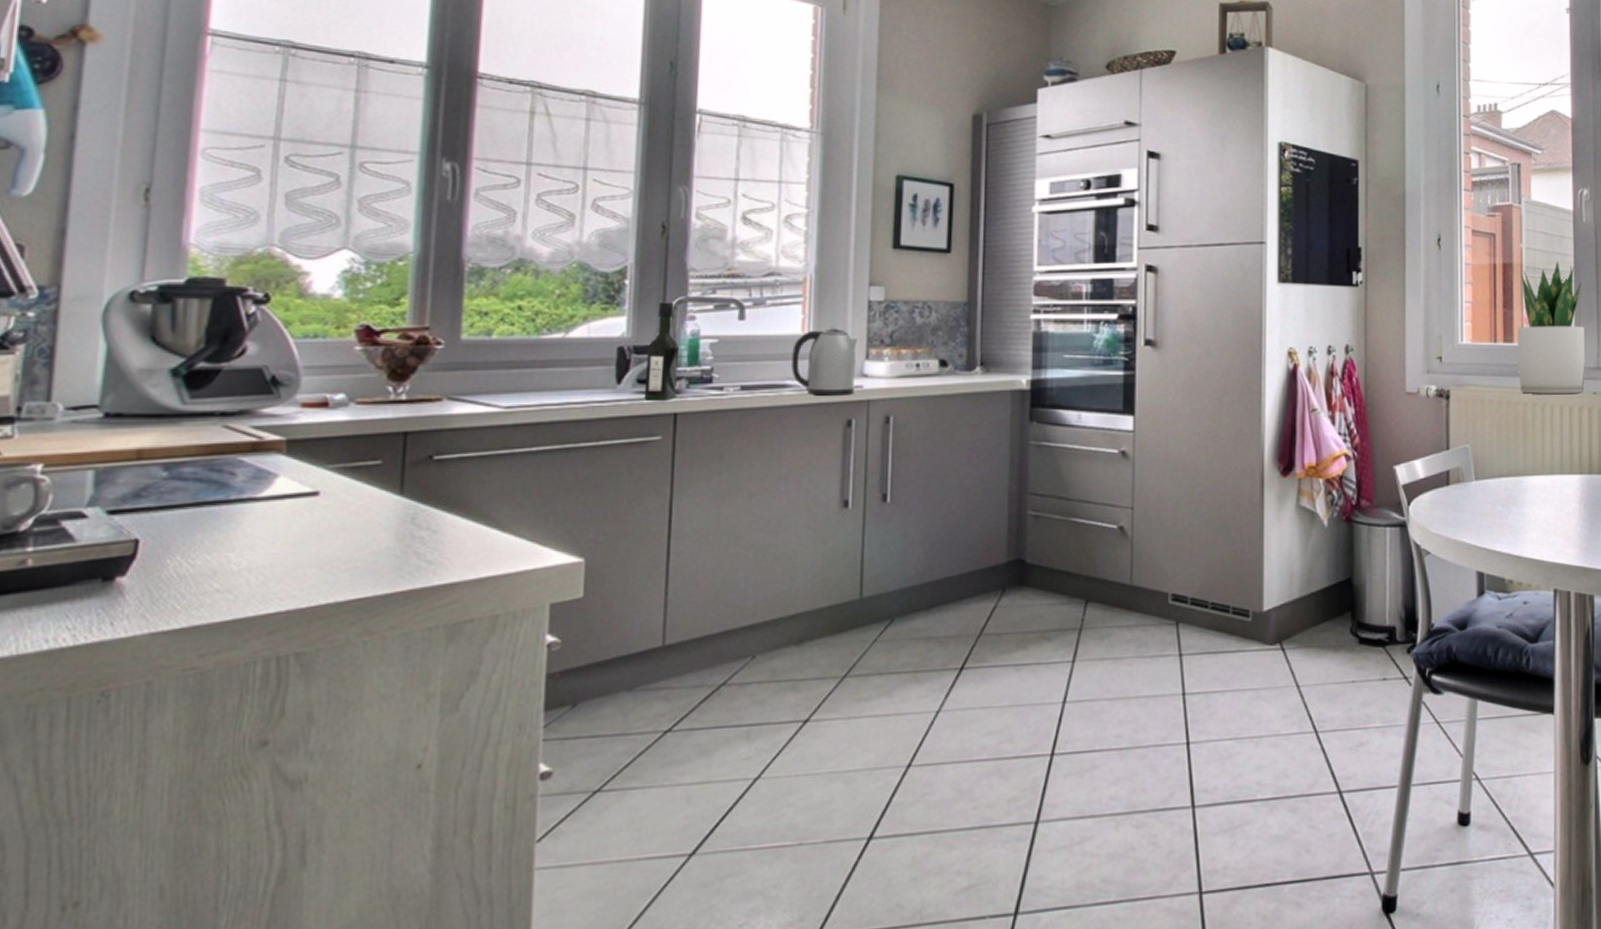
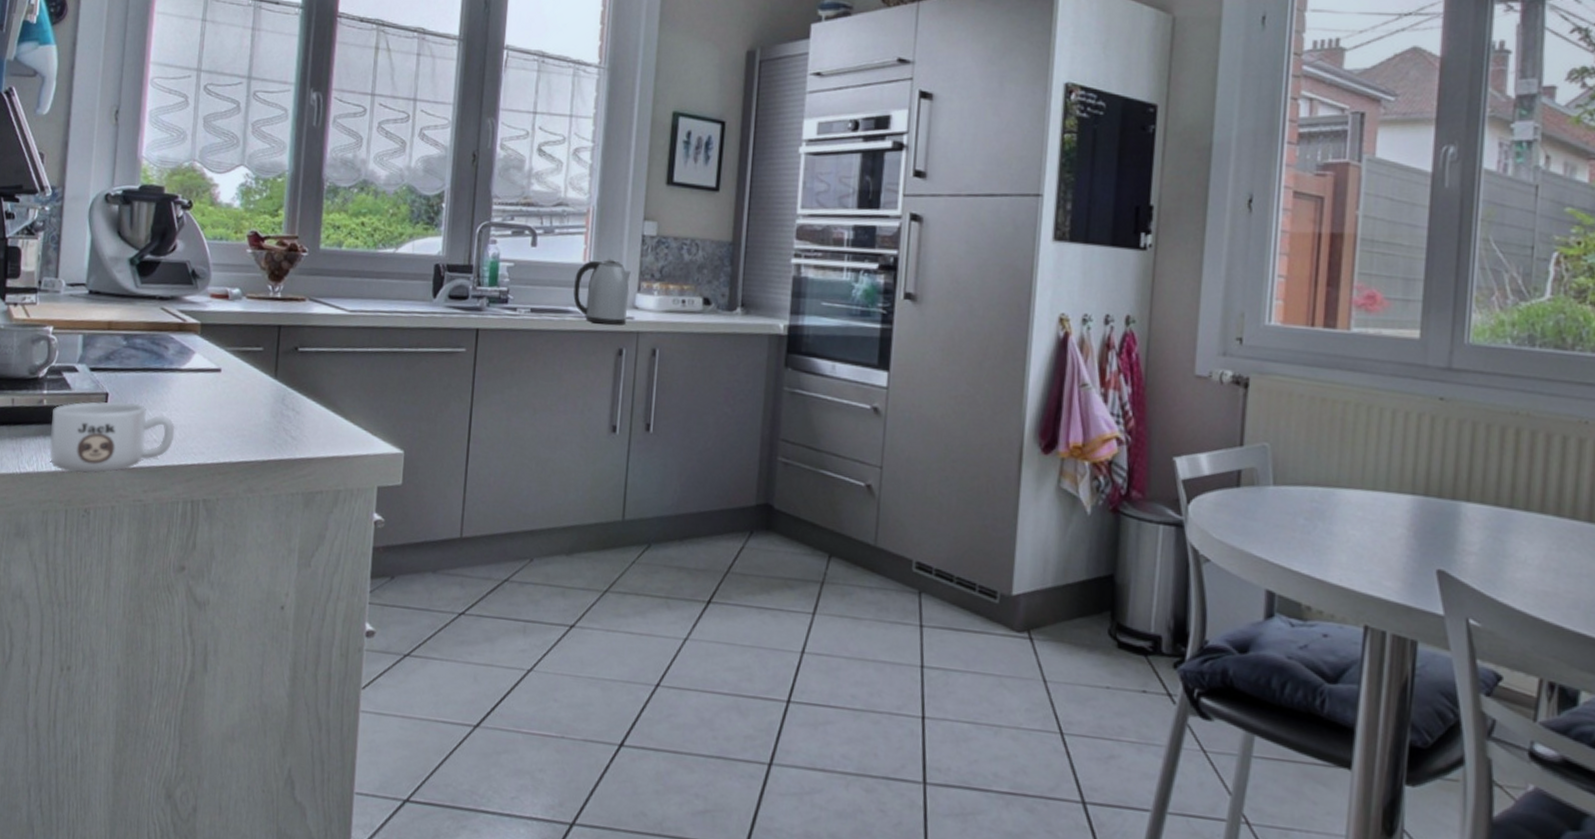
mug: none [37,547,249,647] -> present [49,401,175,474]
bottle: present [643,302,679,402] -> none [453,225,482,317]
planter: present [1518,261,1585,395] -> none [1340,234,1437,398]

